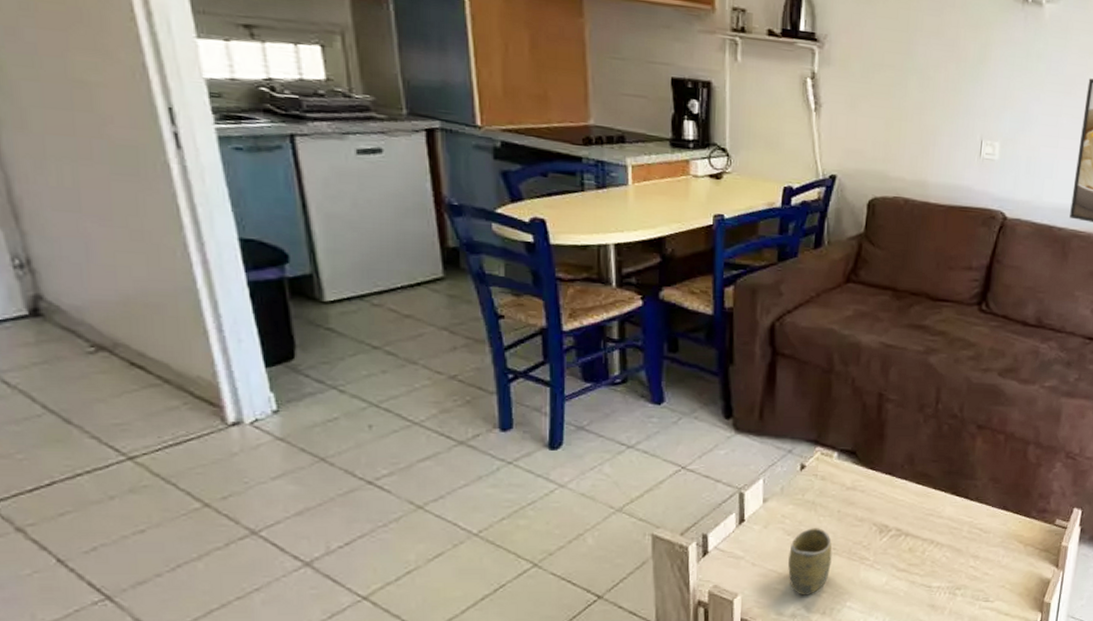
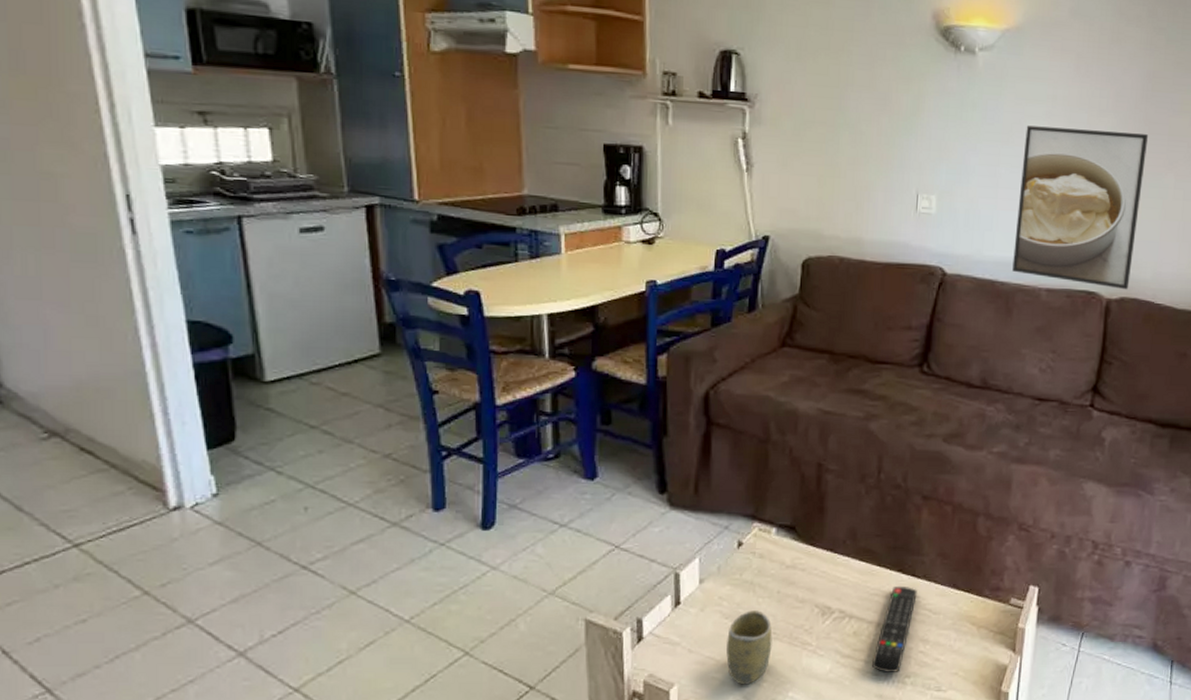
remote control: none [924,507,970,586] -> present [871,586,917,674]

